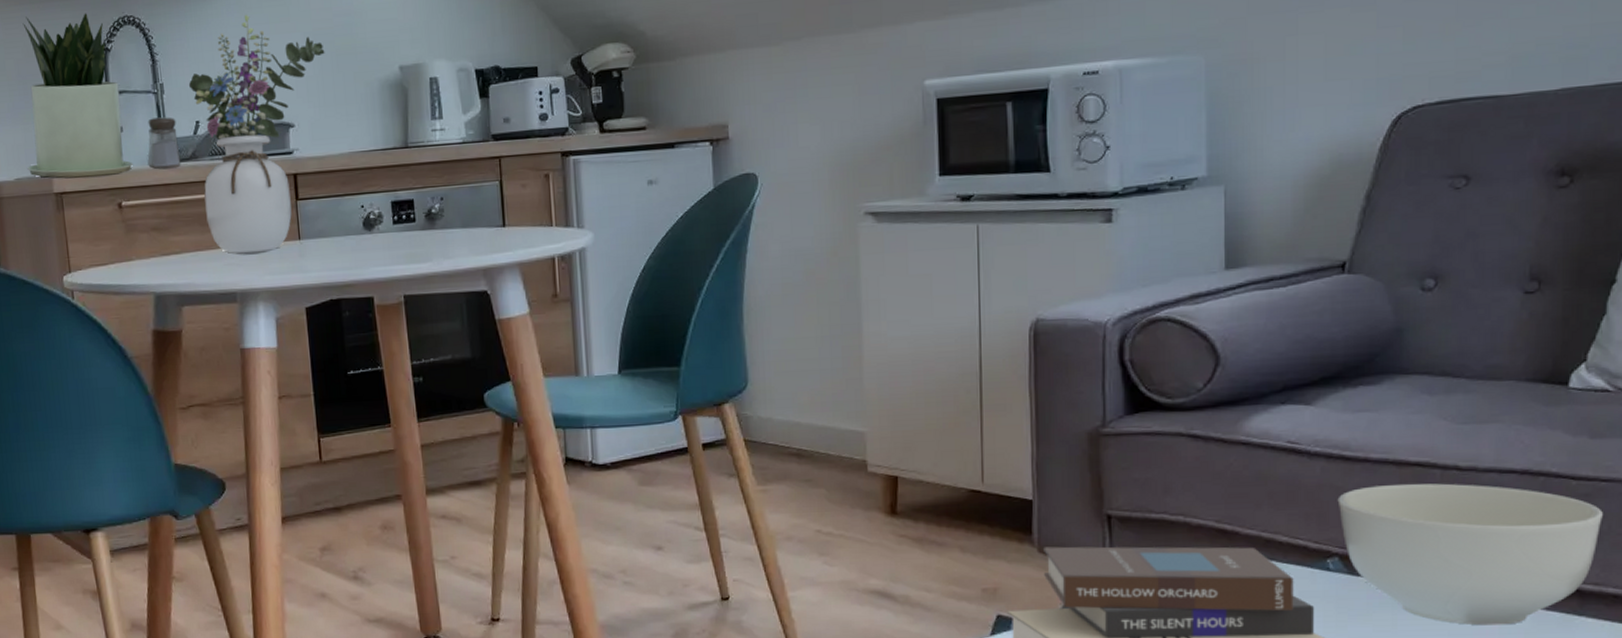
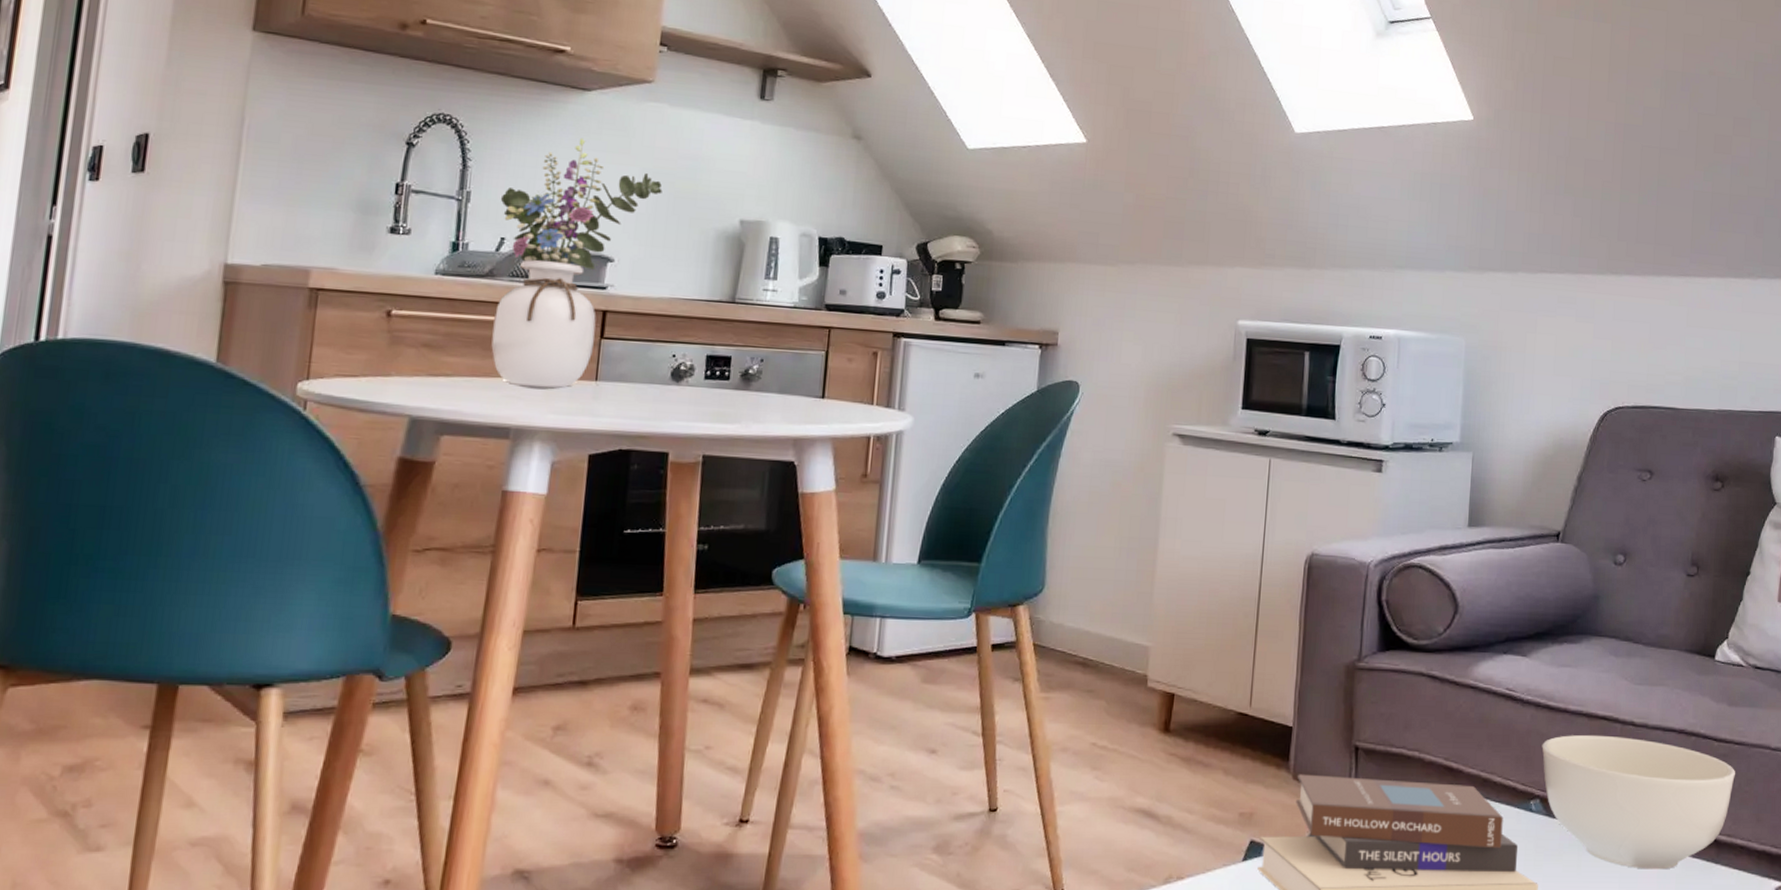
planter: present [23,13,134,179] -> none [279,91,417,280]
salt shaker: present [147,116,181,170] -> none [433,225,478,284]

